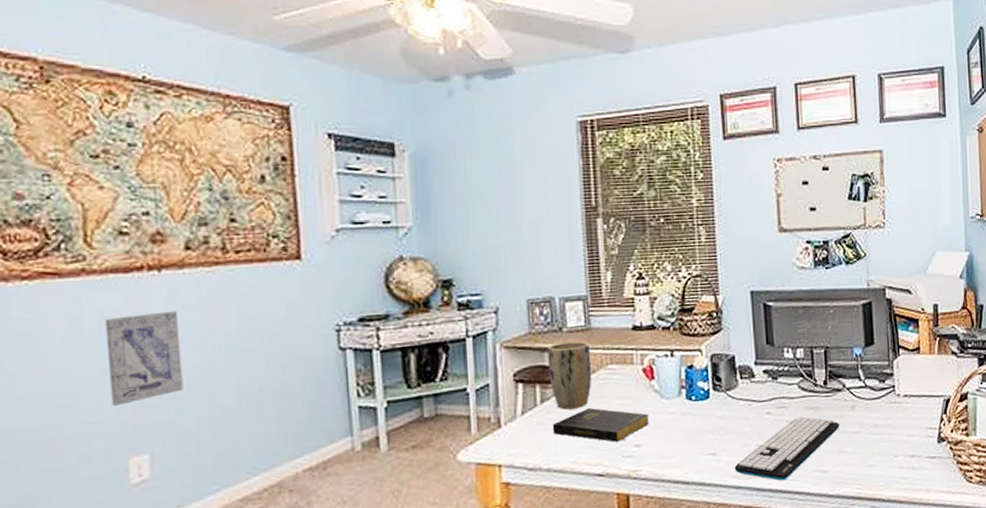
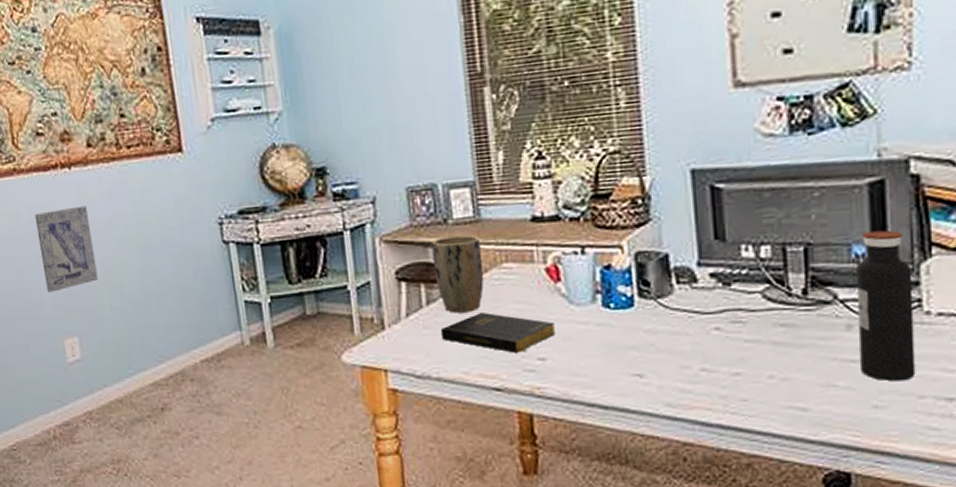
keyboard: present [734,416,840,481] -> none [668,334,828,416]
water bottle: none [856,337,893,446] -> present [857,230,916,382]

